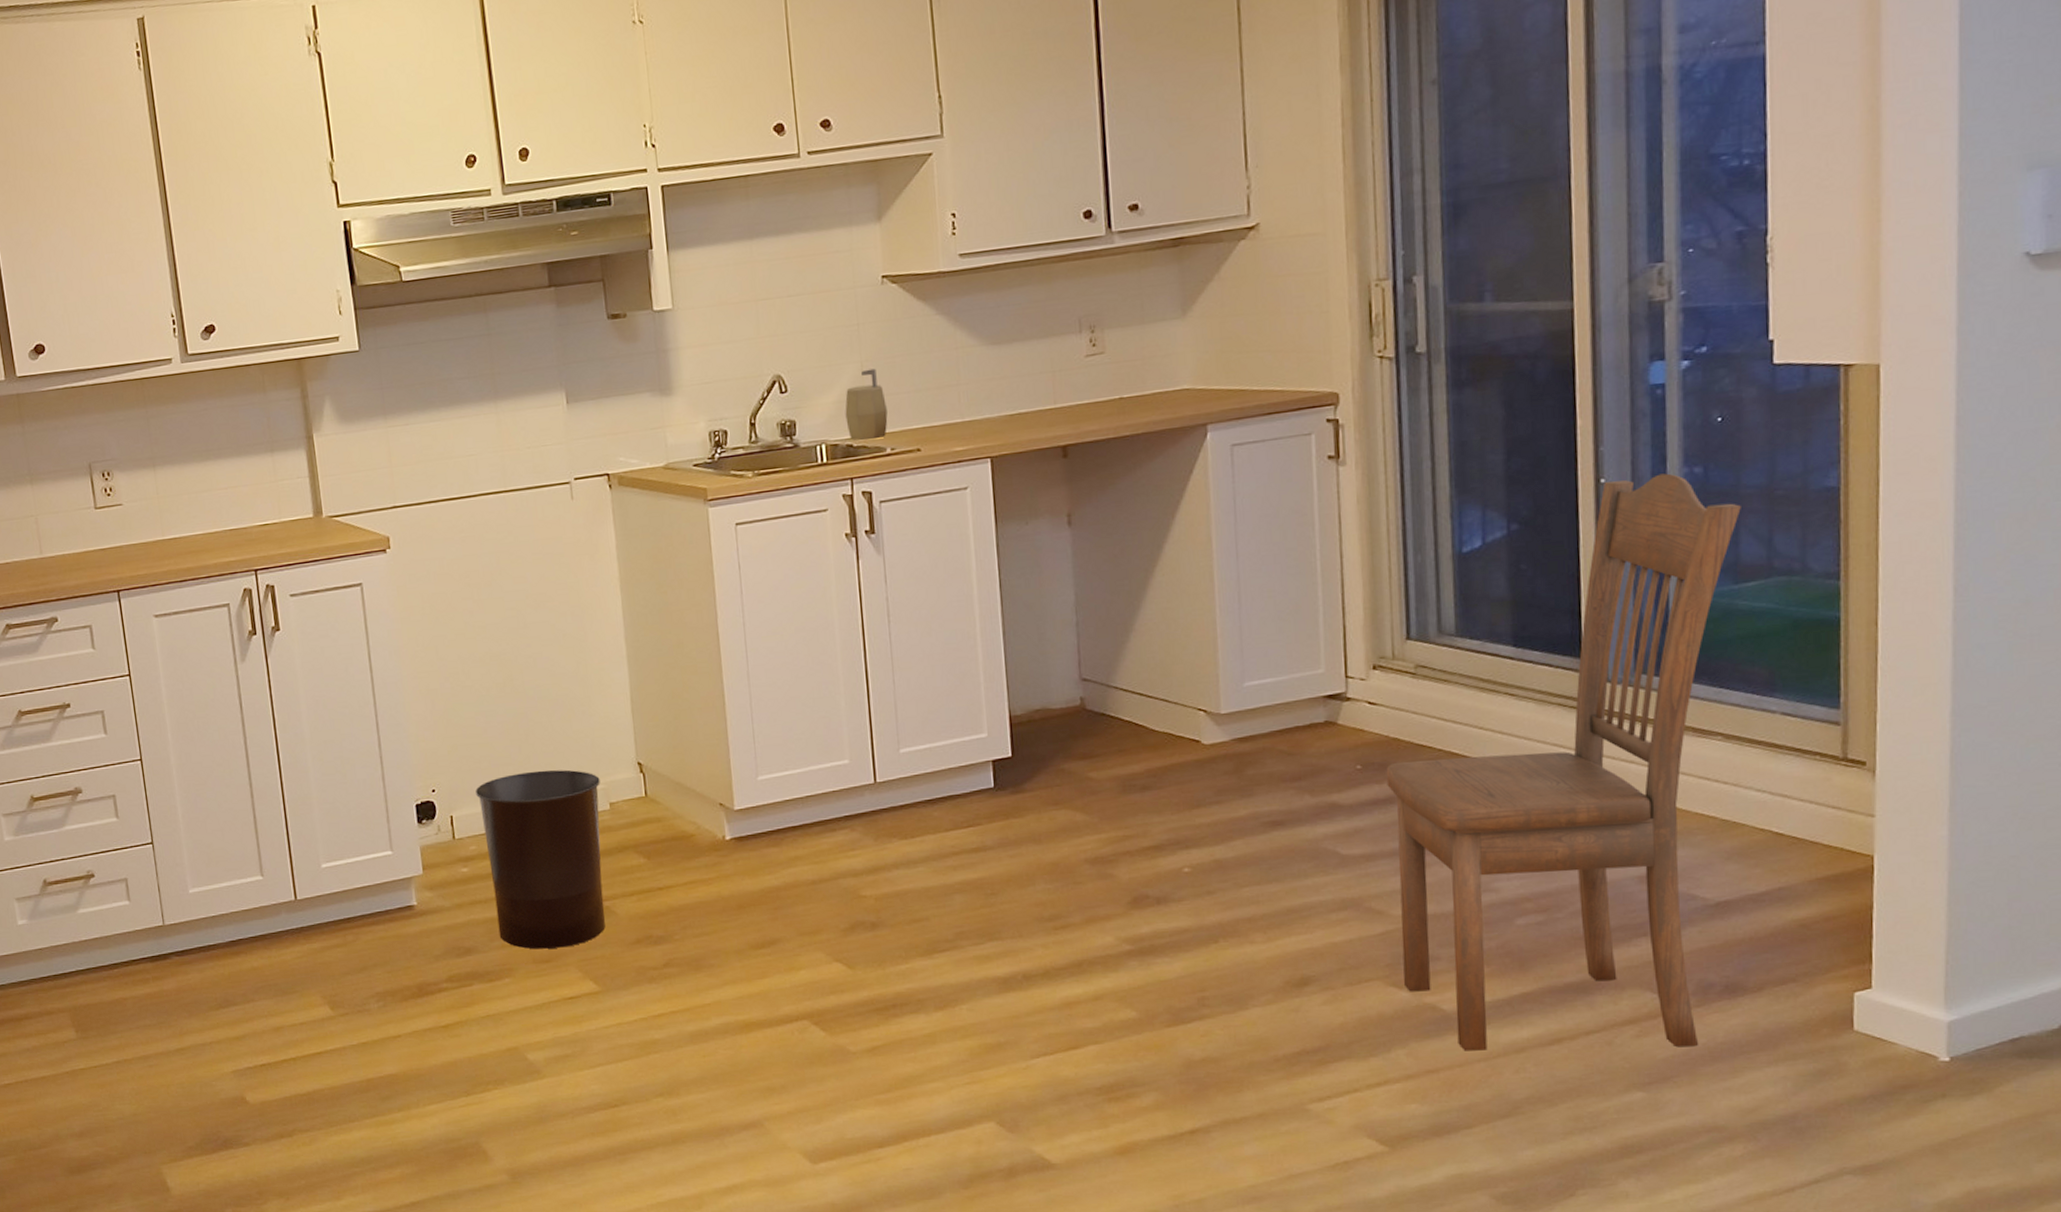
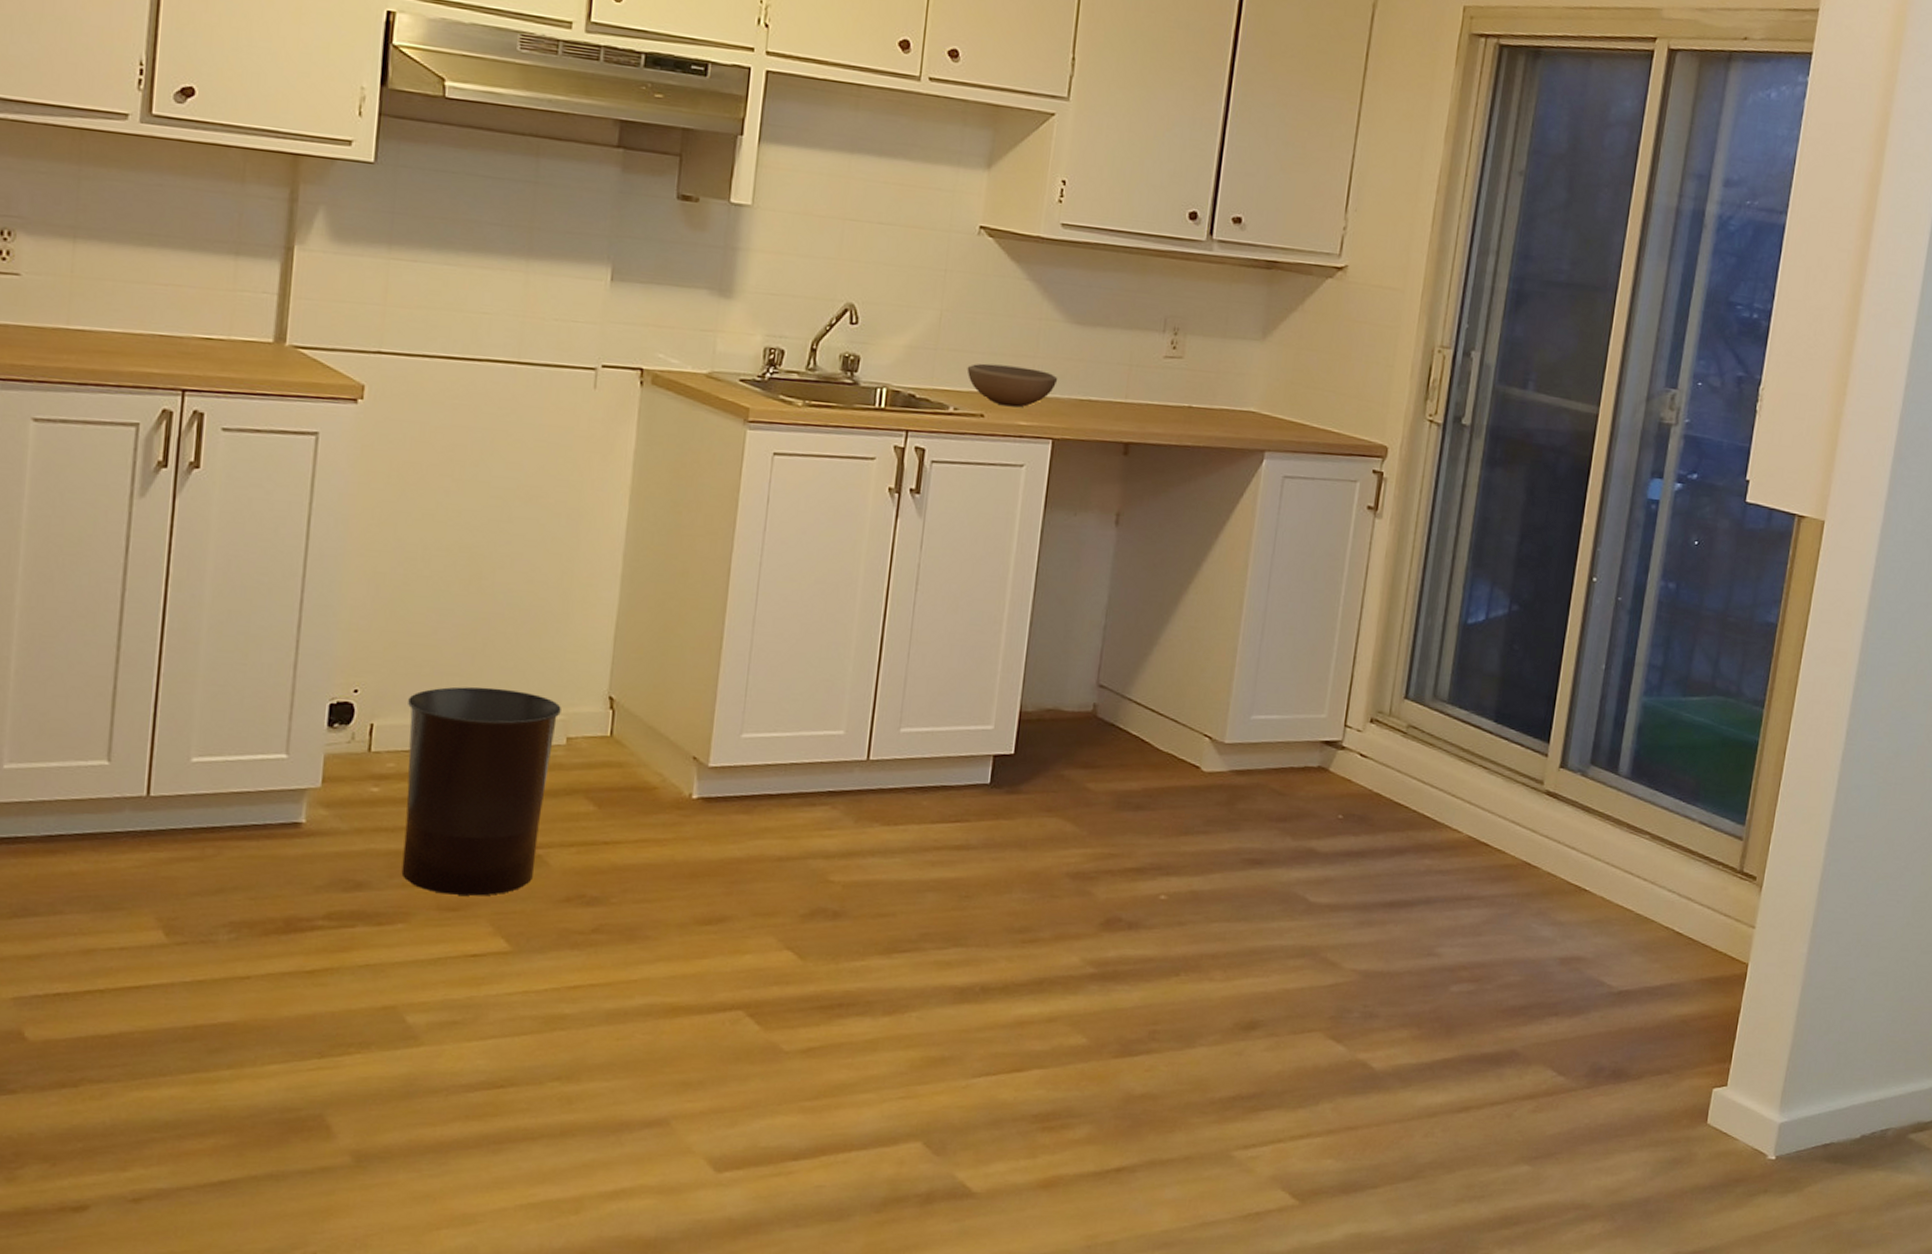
soap dispenser: present [845,368,888,441] -> none [913,319,959,395]
bowl: none [896,396,985,437] -> present [967,363,1058,408]
dining chair: present [1386,473,1741,1051] -> none [1342,581,1700,1126]

